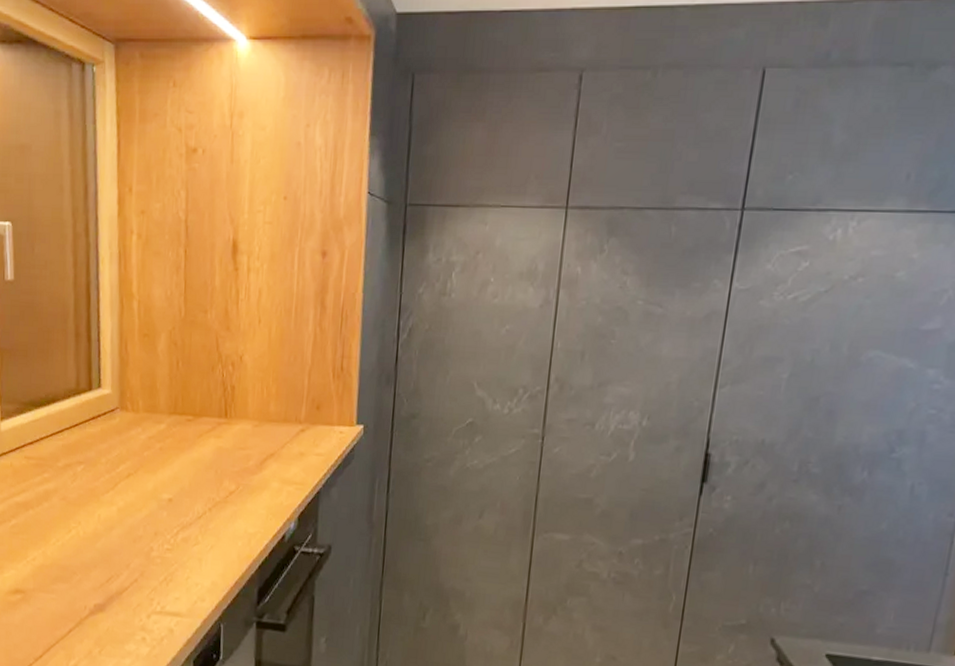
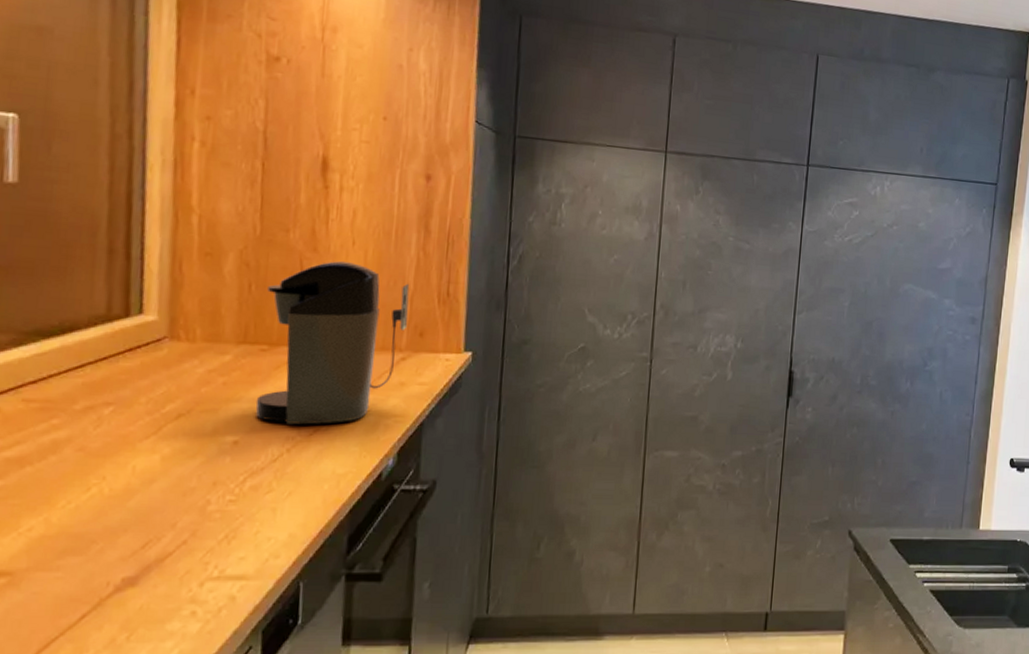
coffee maker: none [184,339,308,488] -> present [255,261,410,425]

